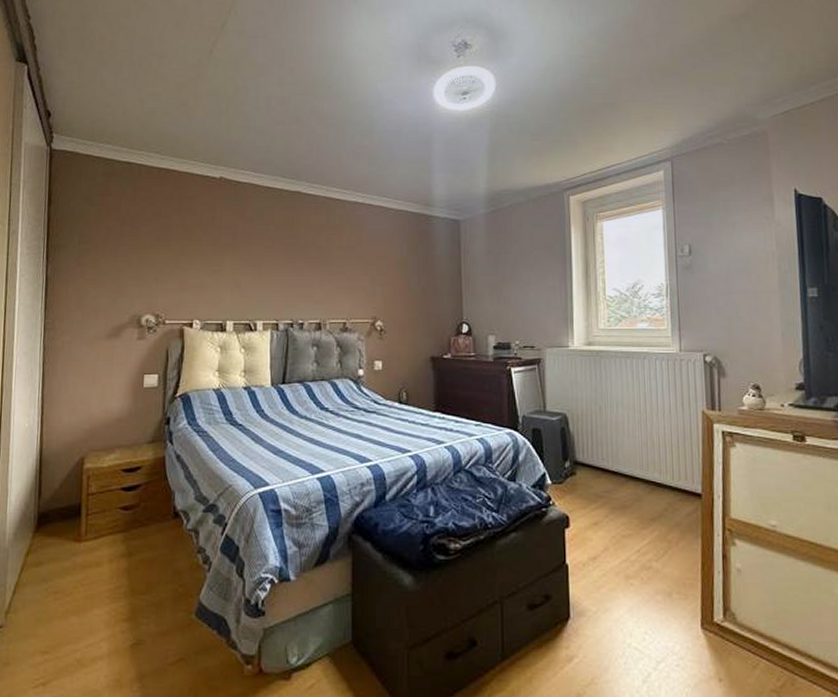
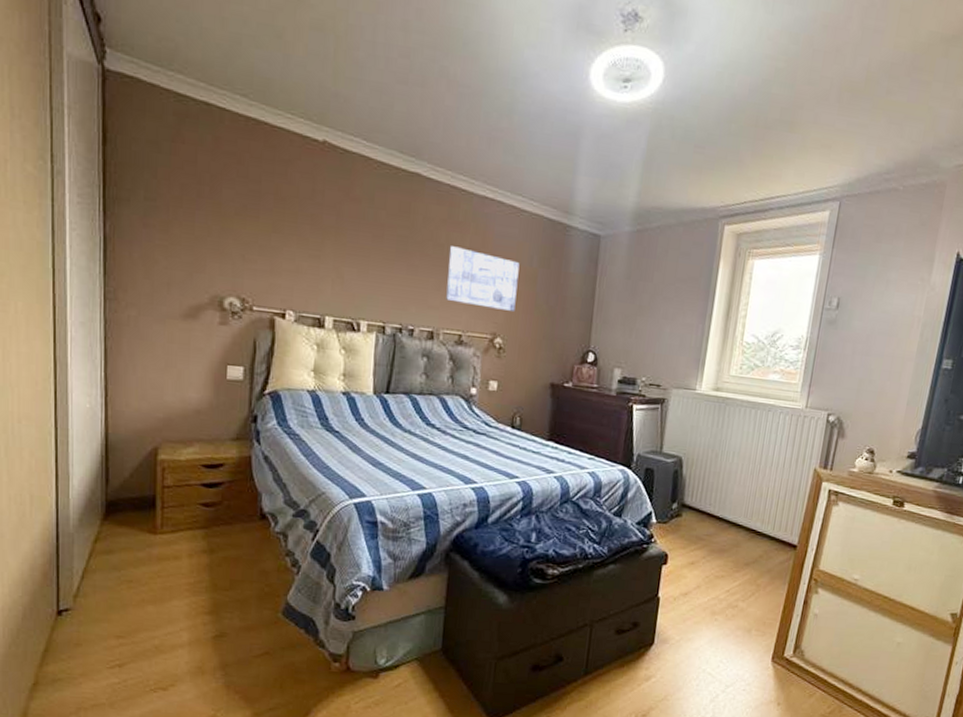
wall art: none [329,247,391,296] -> present [446,246,520,311]

